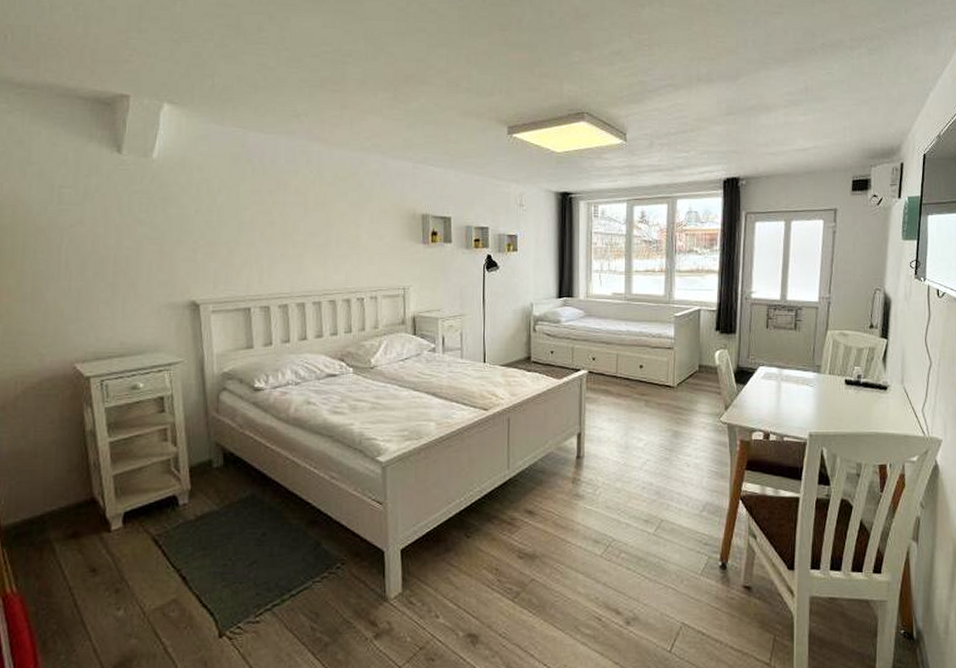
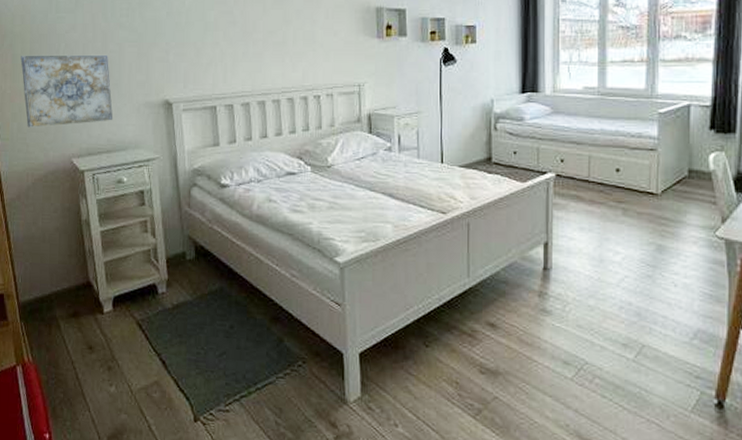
wall art: none [10,249,127,330] -> present [20,54,113,128]

